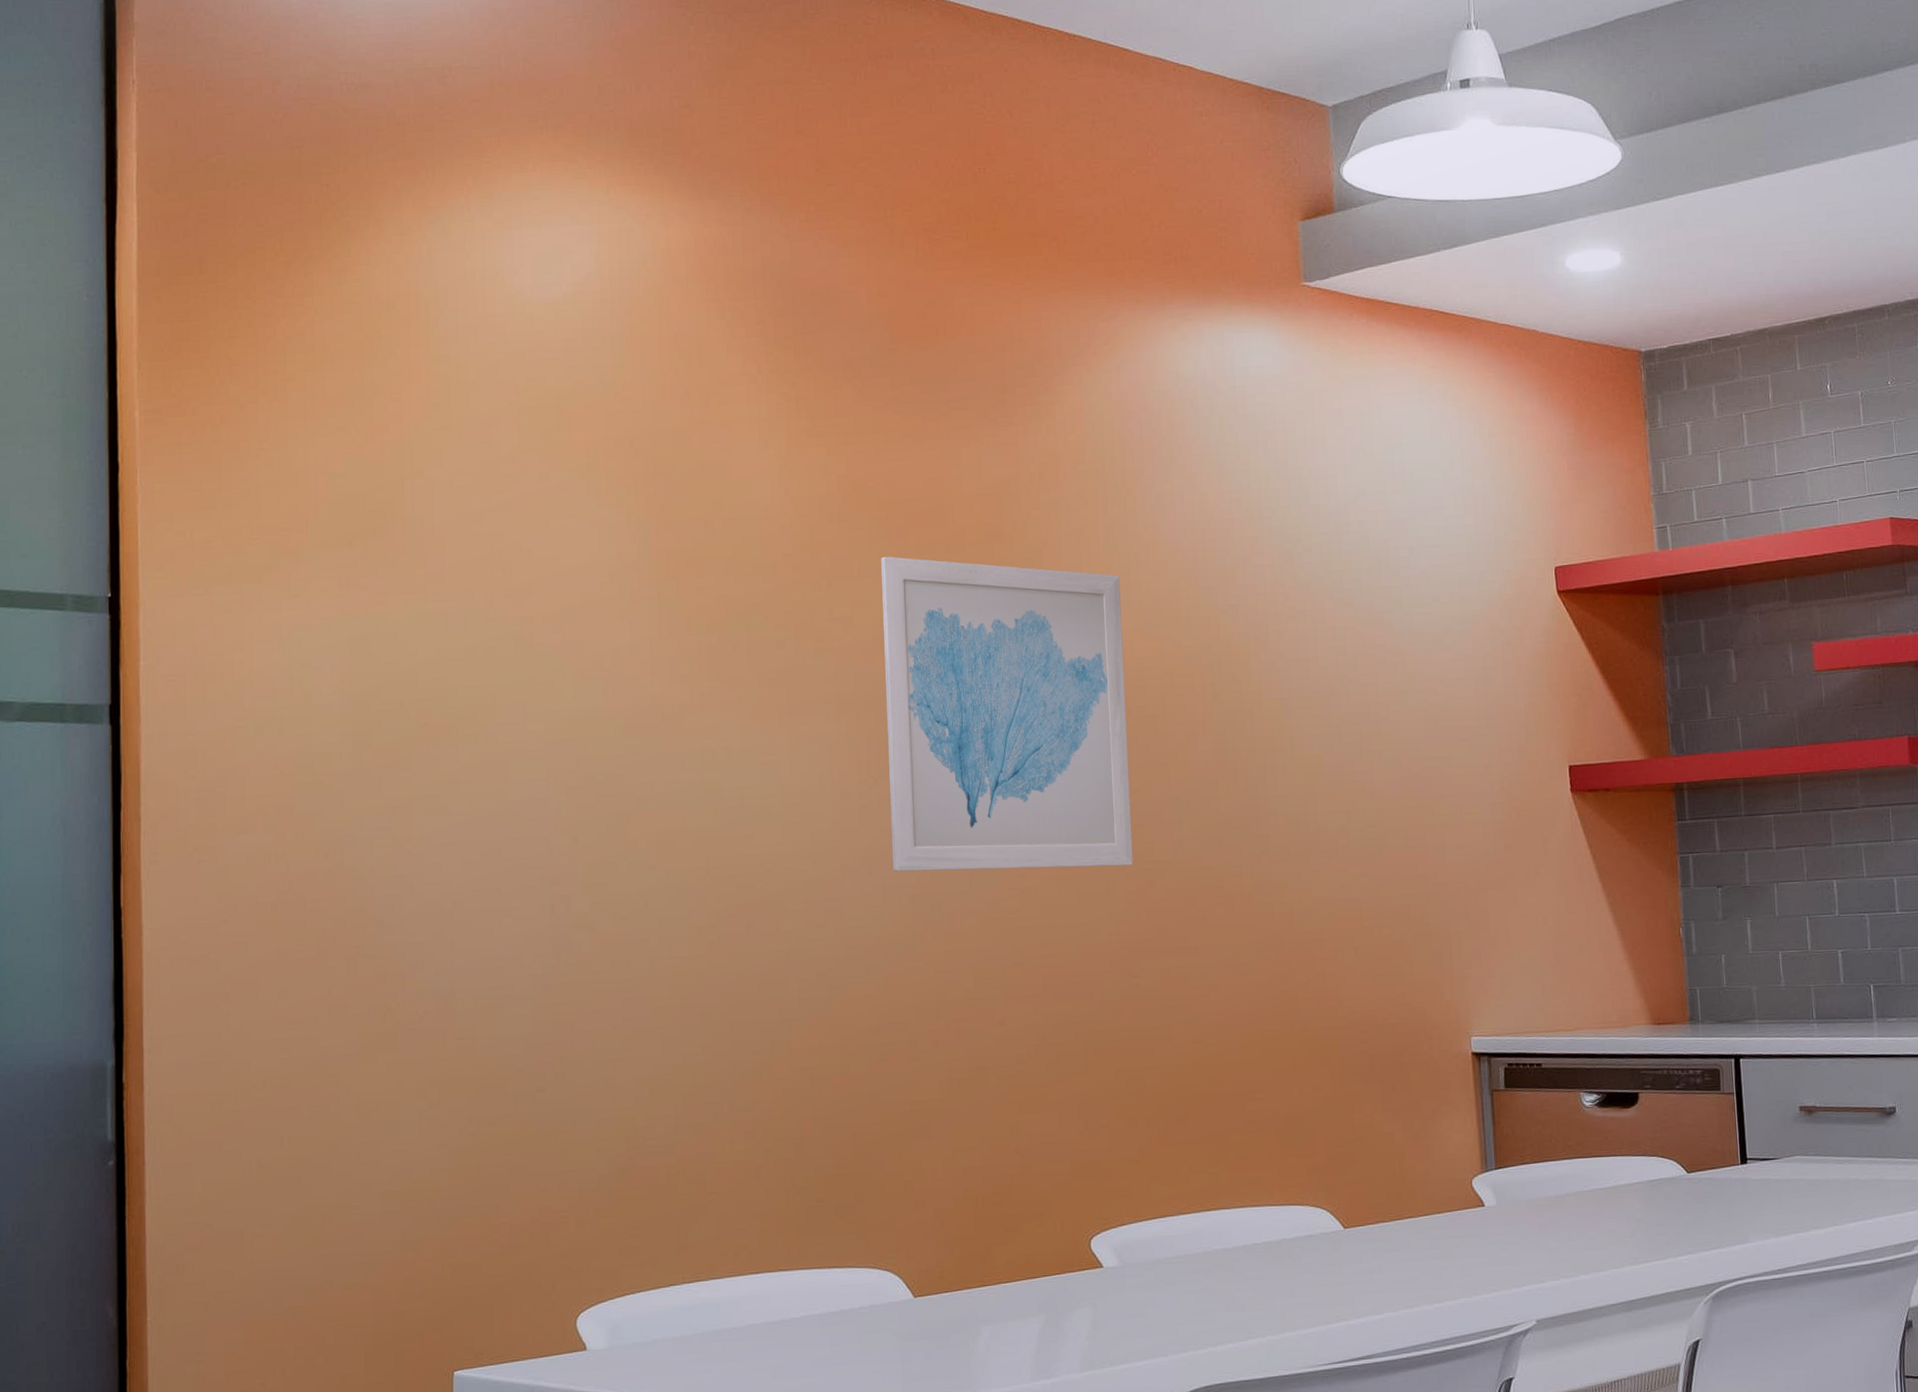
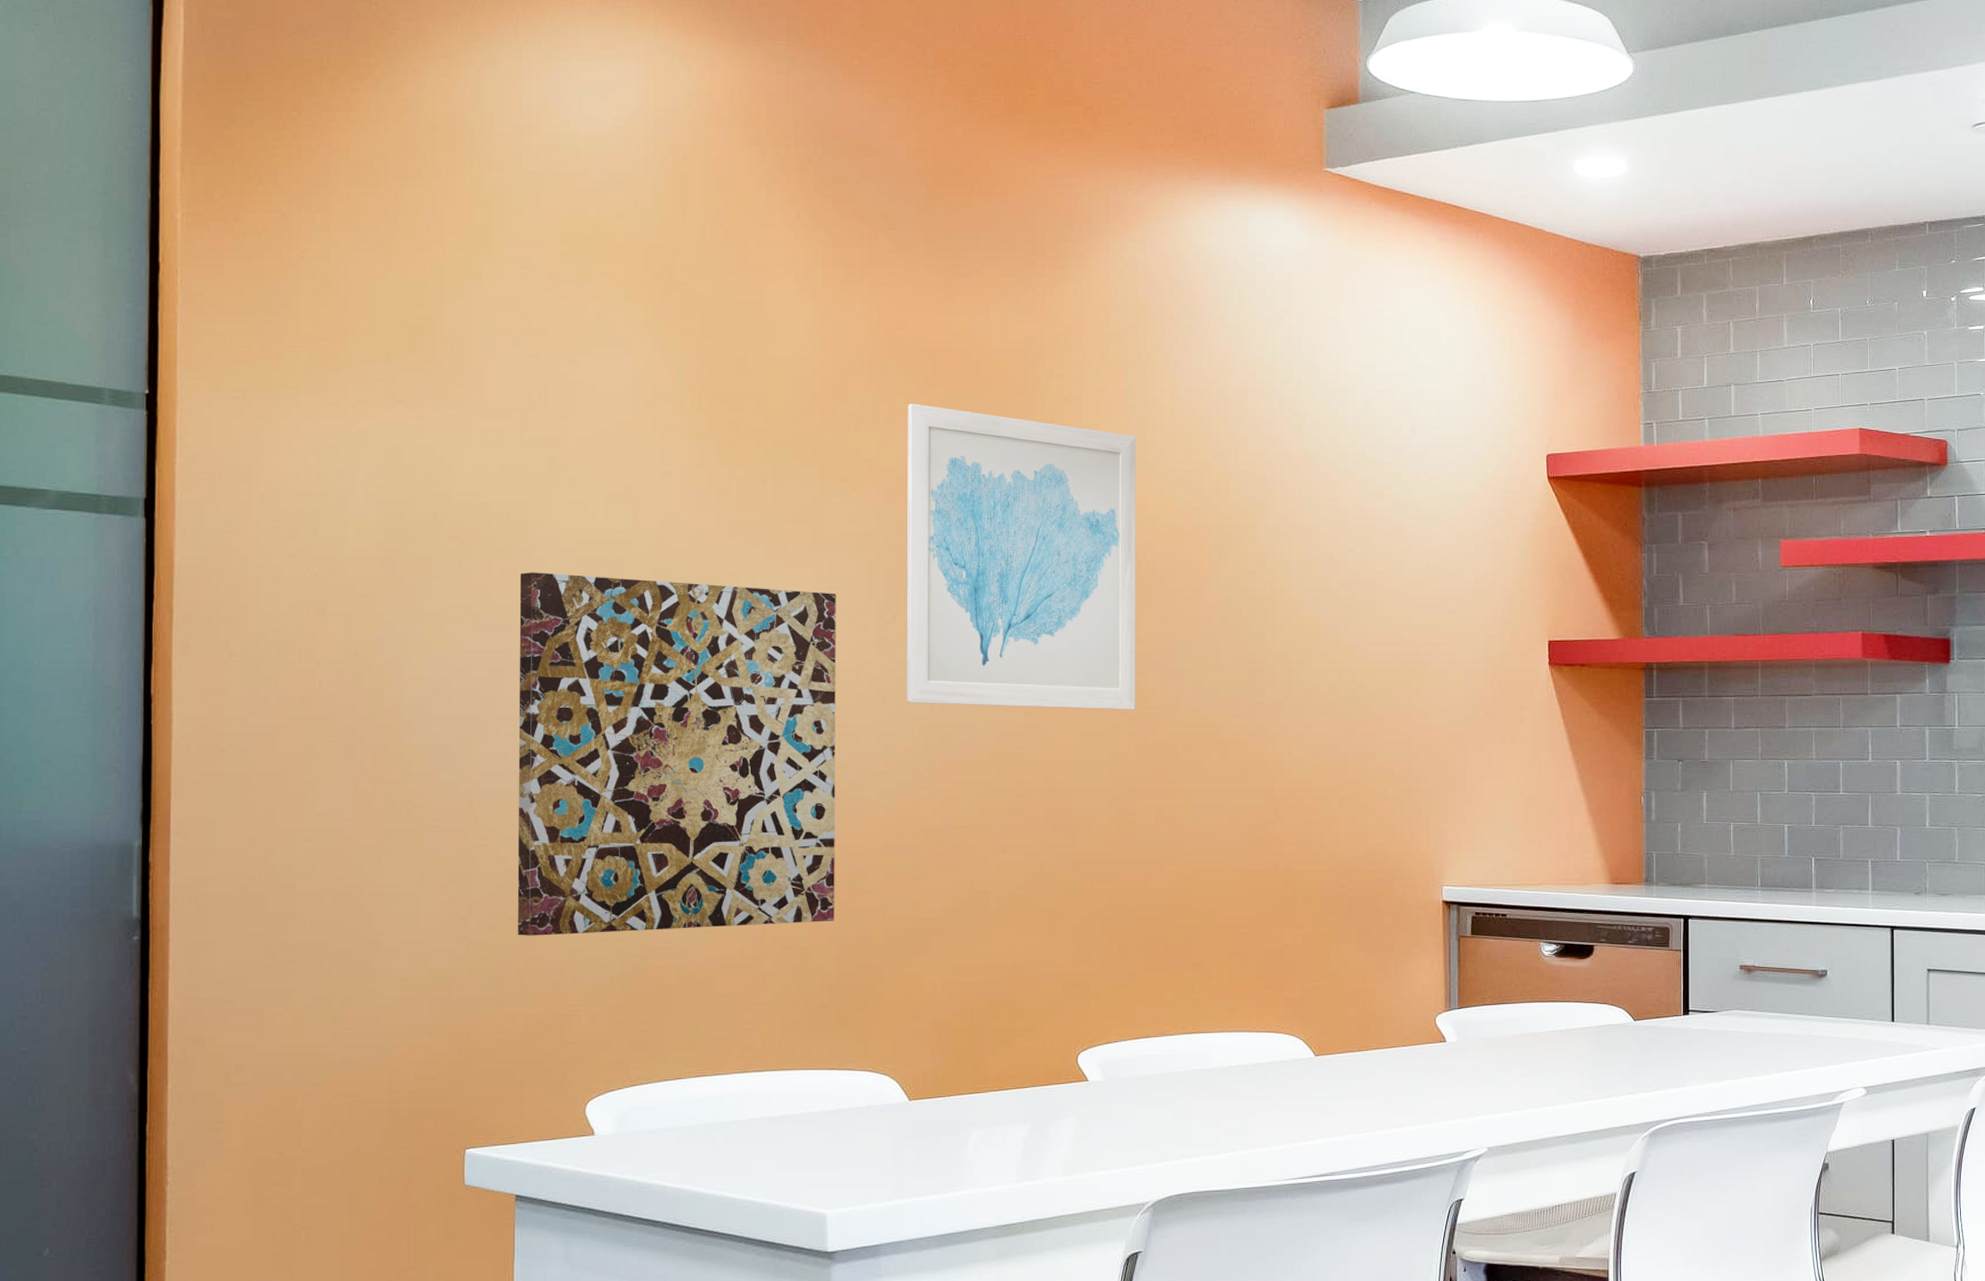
wall art: none [489,756,828,1141] -> present [517,572,836,936]

